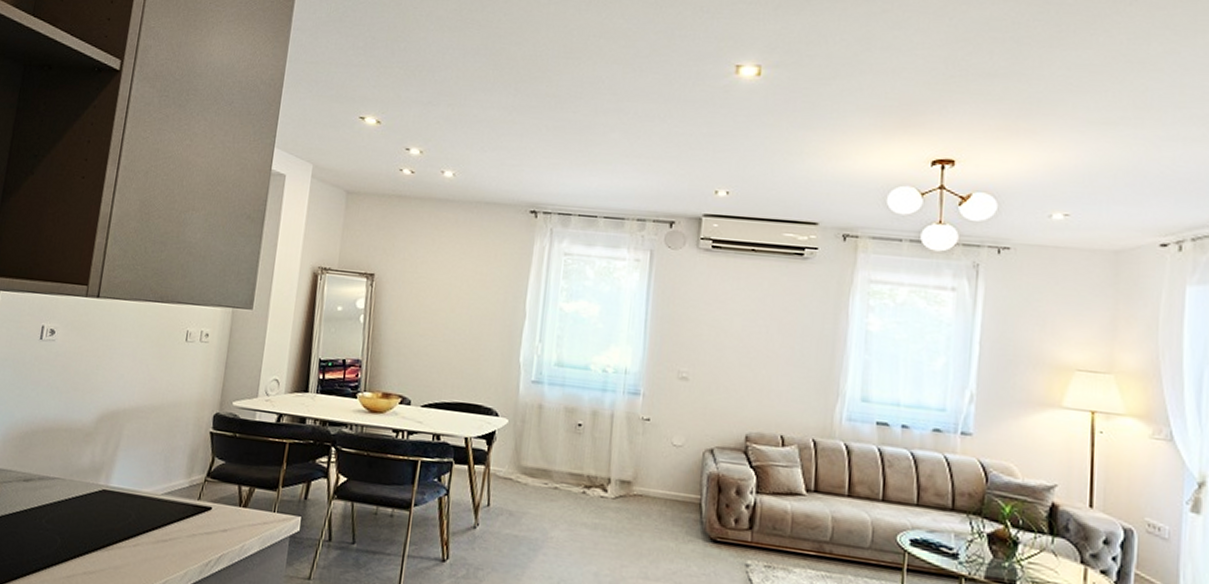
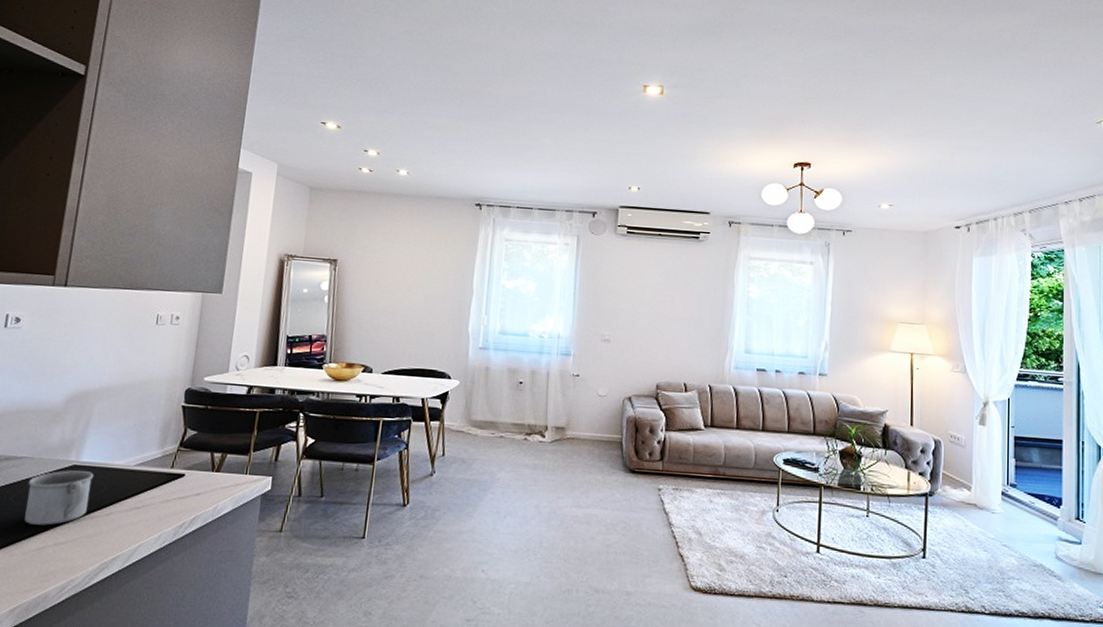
mug: none [56,494,123,553] -> present [24,470,94,526]

